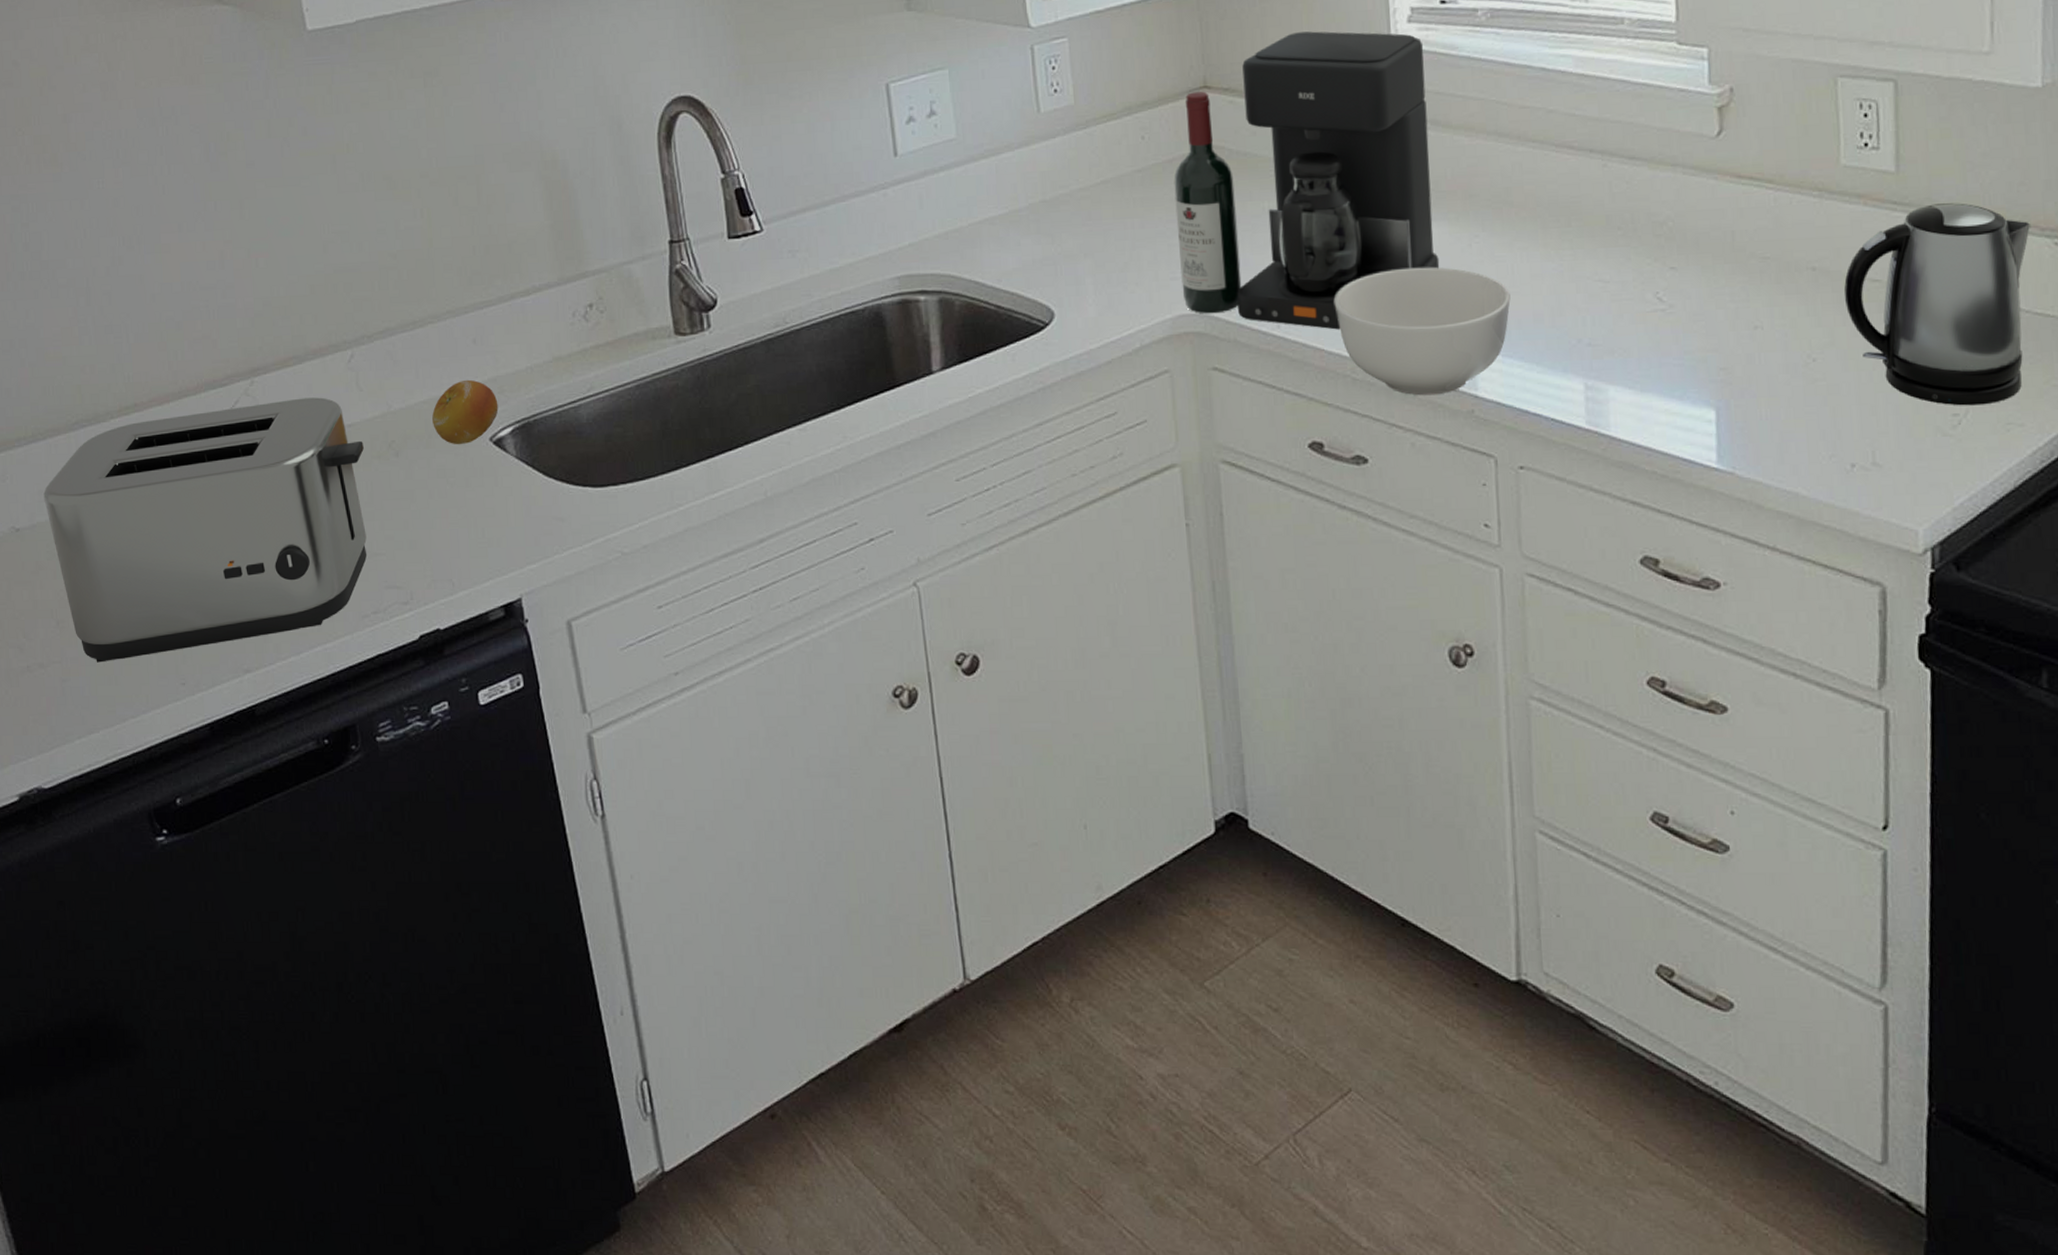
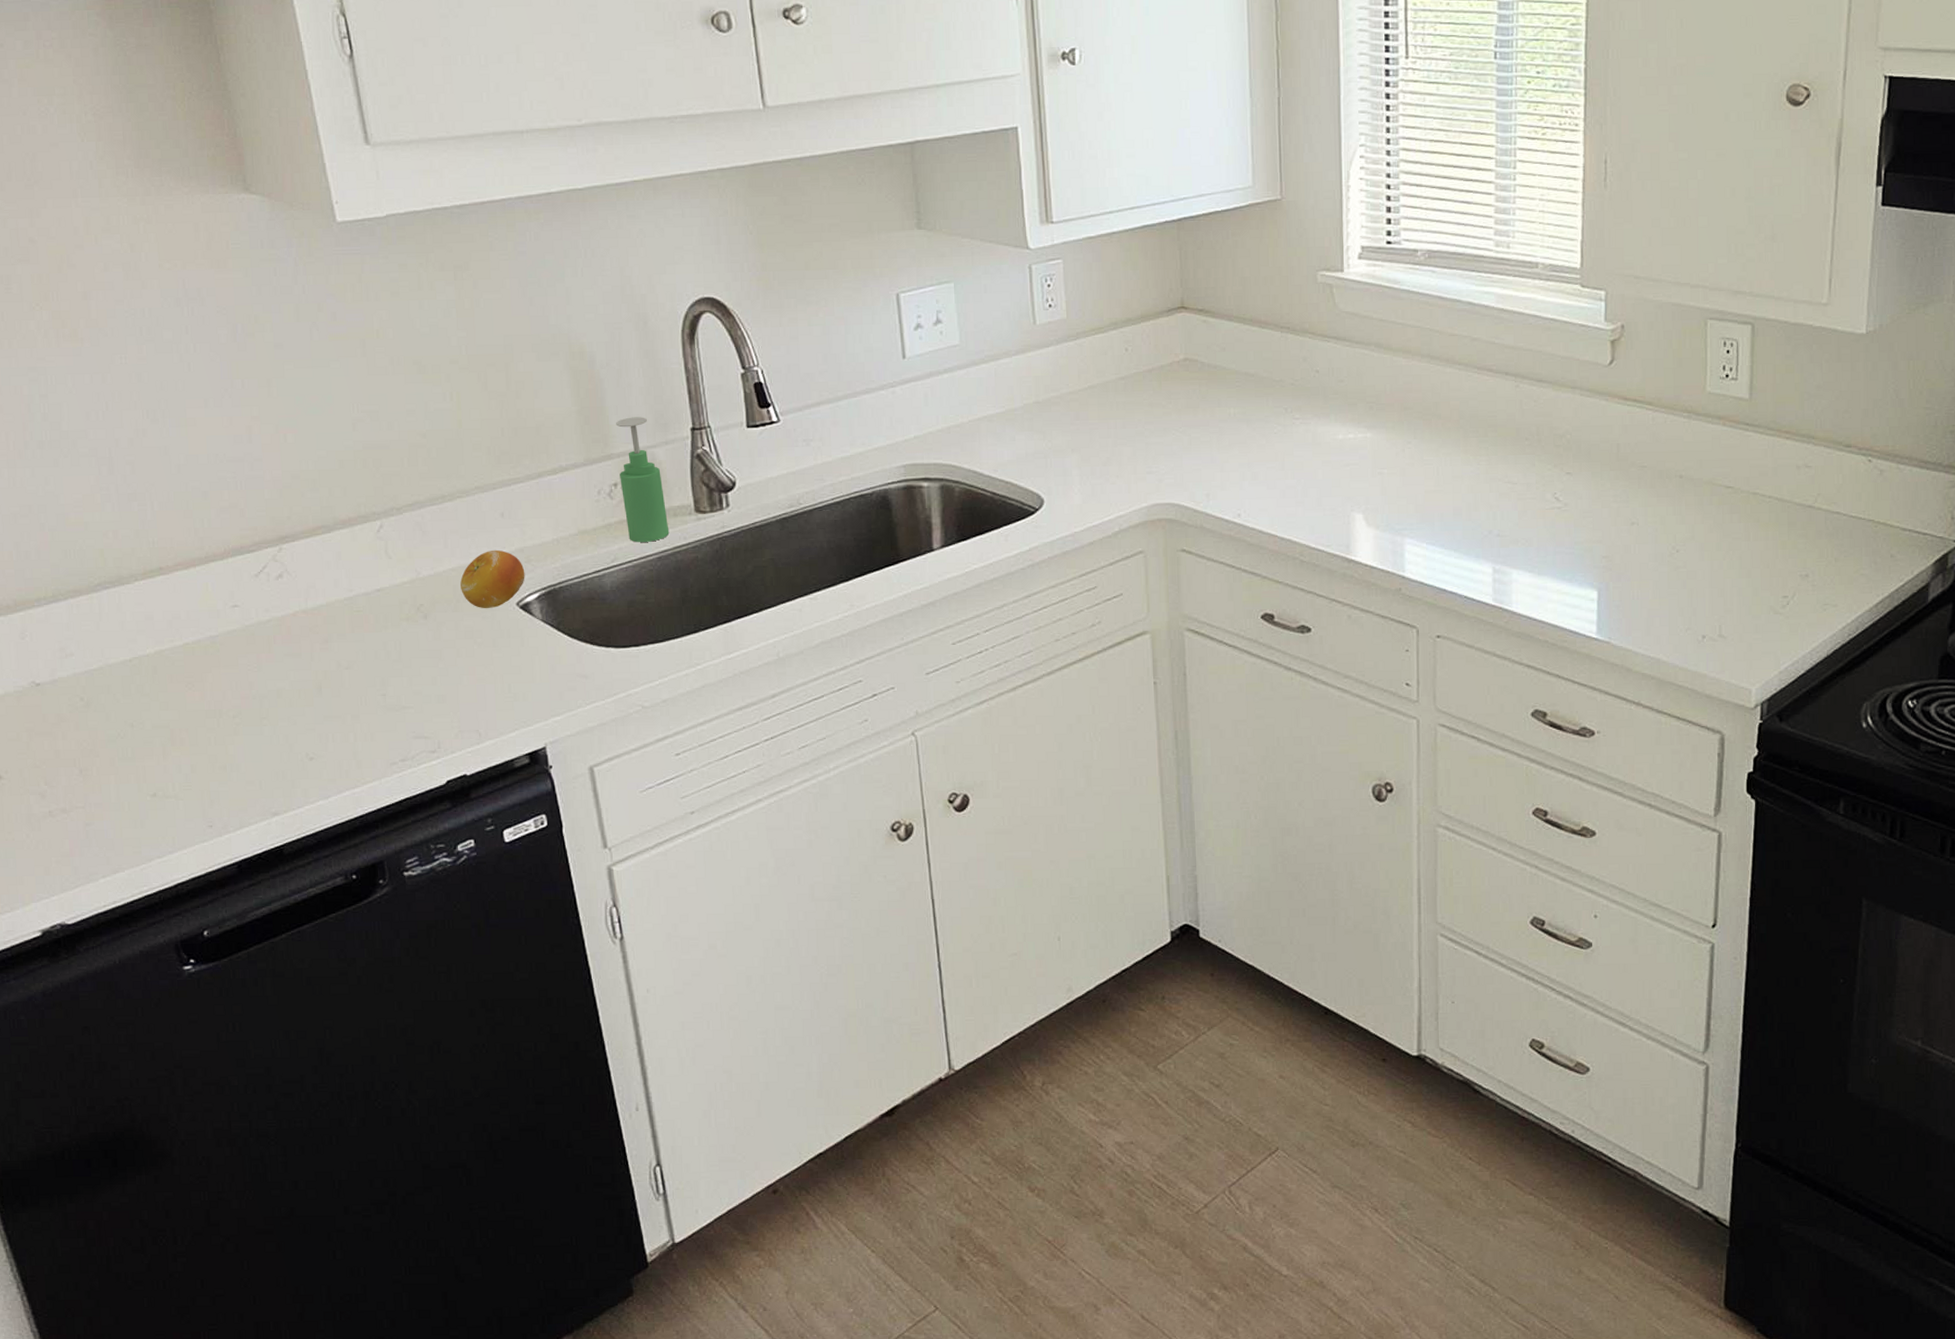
toaster: present [43,397,367,663] -> none [65,564,396,808]
soap dispenser: none [590,230,648,369] -> present [616,417,670,542]
wine bottle: present [1173,91,1242,314] -> none [1152,311,1209,504]
coffee maker: present [1237,31,1440,330] -> none [1204,263,1378,519]
bowl: present [1333,267,1511,396] -> none [1287,467,1435,576]
kettle: present [1843,203,2030,406] -> none [1703,426,1851,590]

